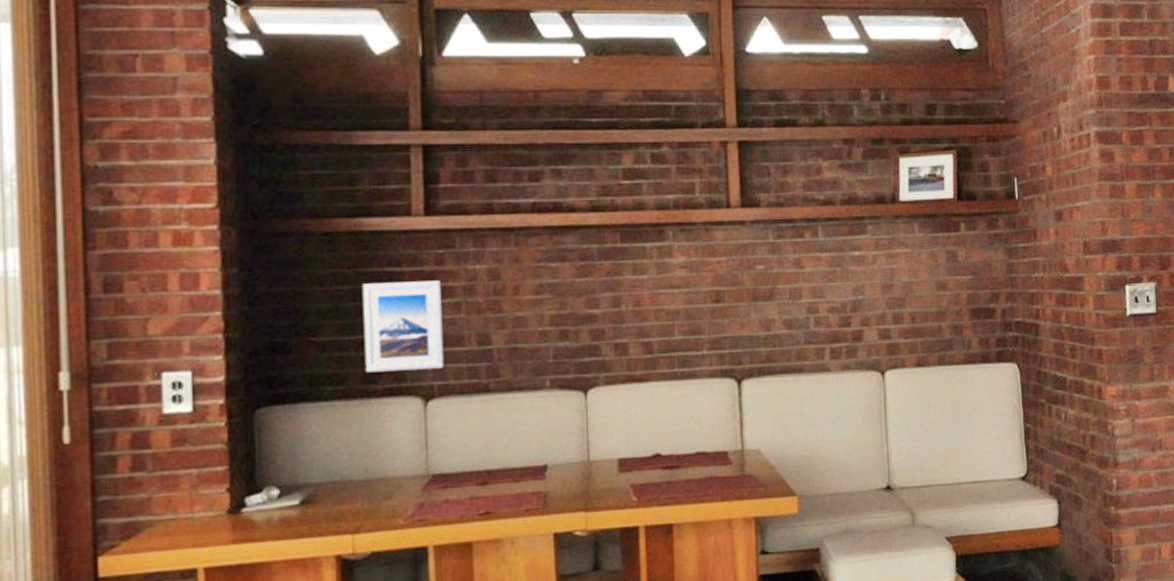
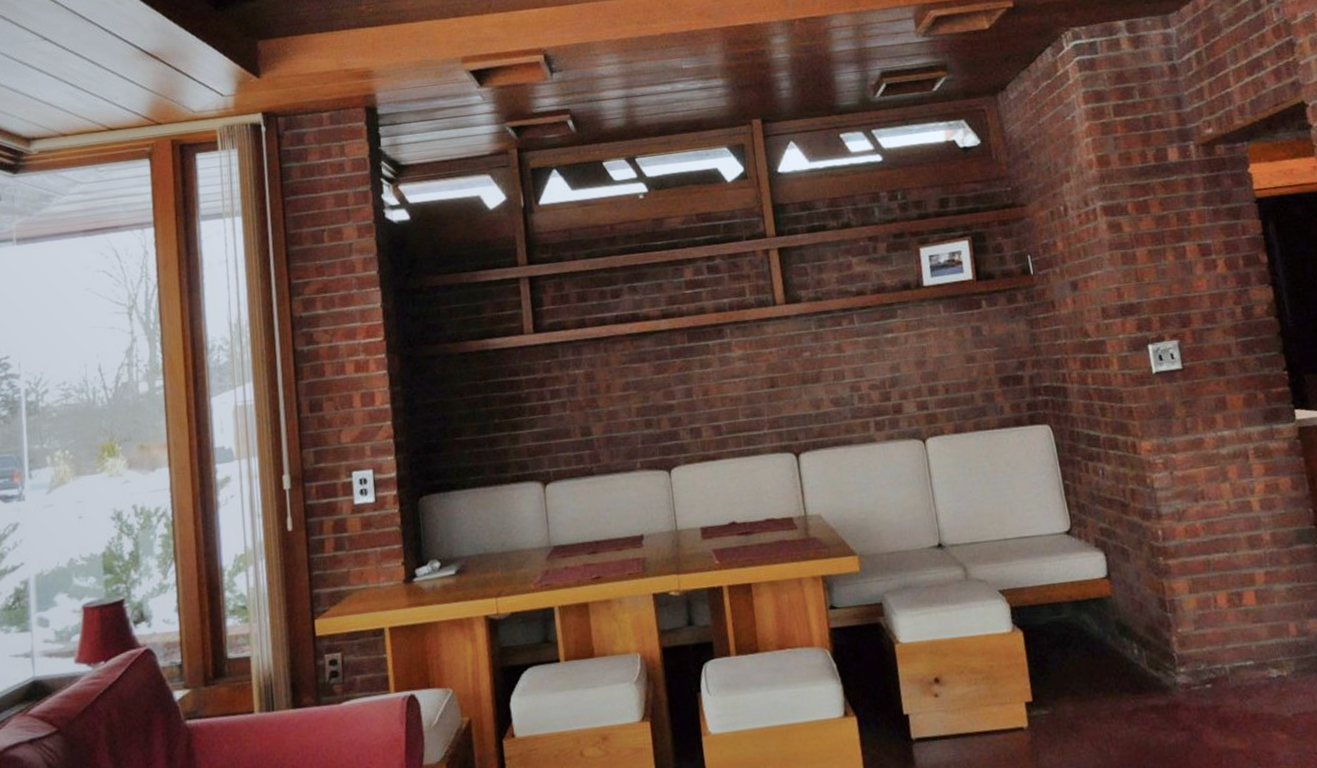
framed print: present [361,280,444,373] -> none [490,385,557,464]

